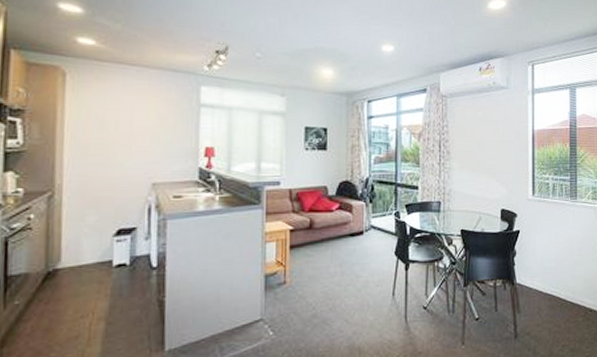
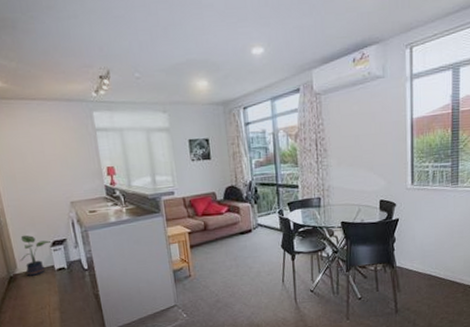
potted plant: none [66,219,115,273] -> present [19,235,51,276]

